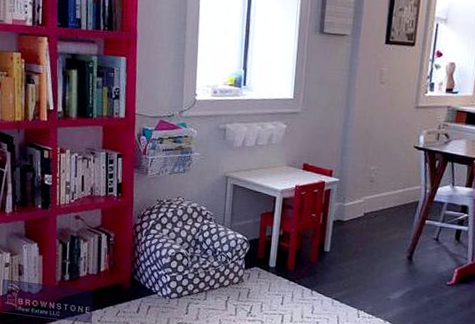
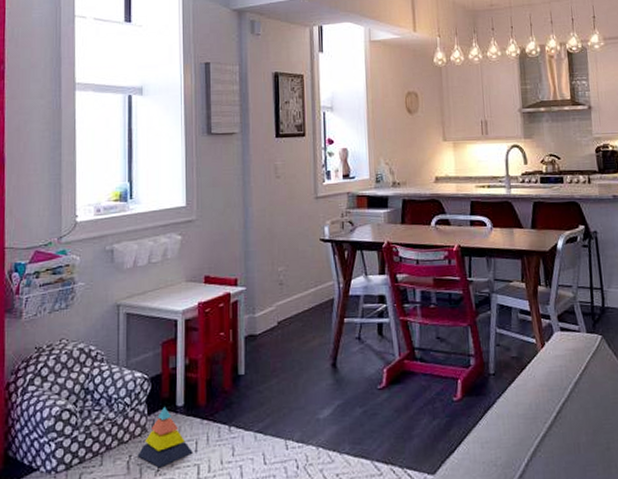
stacking toy: none [234,265,279,311] -> present [137,406,193,468]

